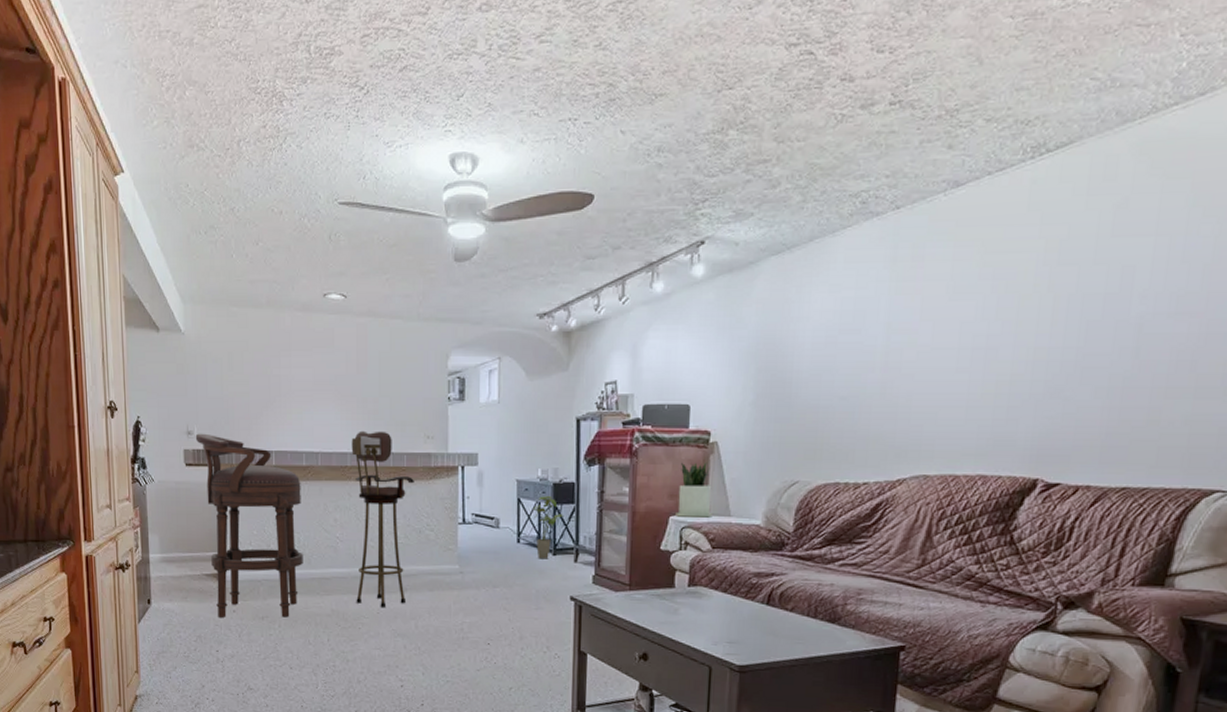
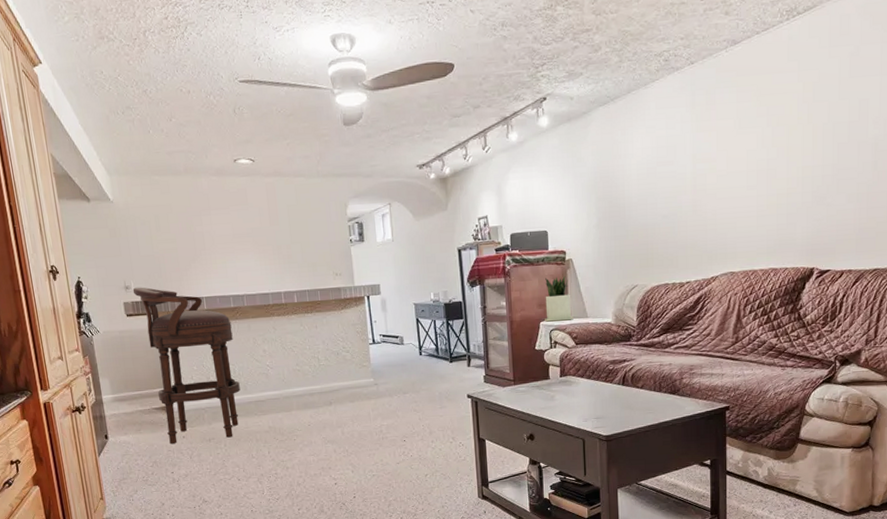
bar stool: present [351,430,414,609] -> none [271,272,332,421]
house plant: present [533,495,565,559] -> none [430,314,456,367]

